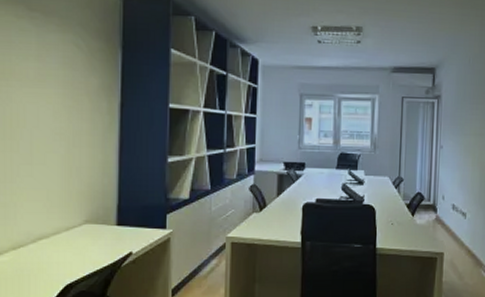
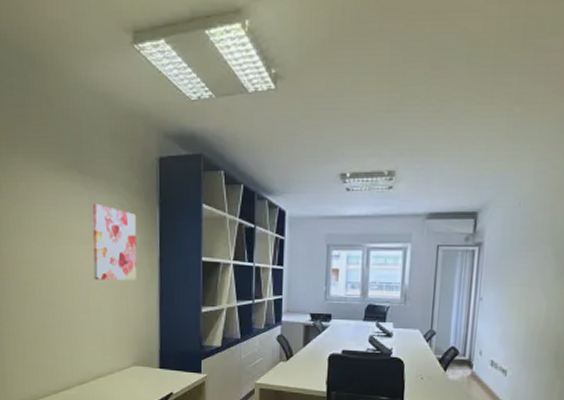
wall art: none [39,42,94,129] -> present [92,203,137,281]

